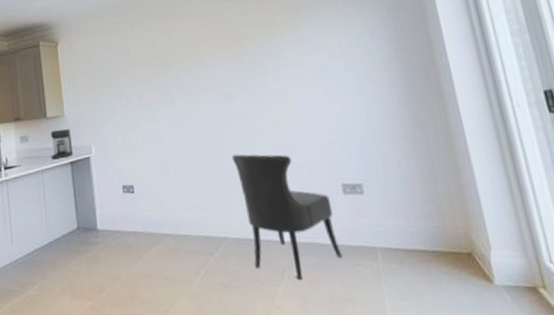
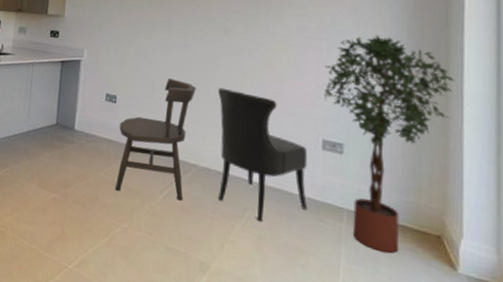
coffee maker: present [50,129,74,160] -> none [44,28,68,57]
dining chair: none [142,156,221,283] -> present [115,78,196,201]
potted tree: none [328,71,453,282] -> present [324,34,455,254]

